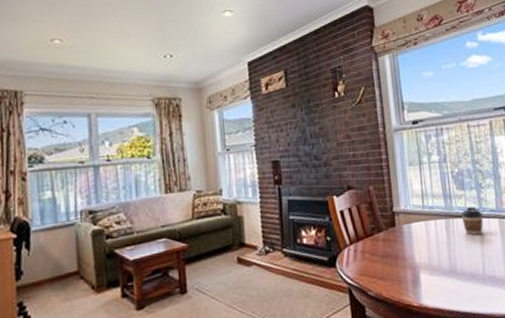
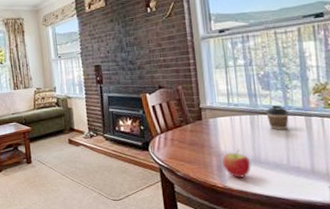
apple: none [417,259,447,294] -> present [222,149,251,178]

